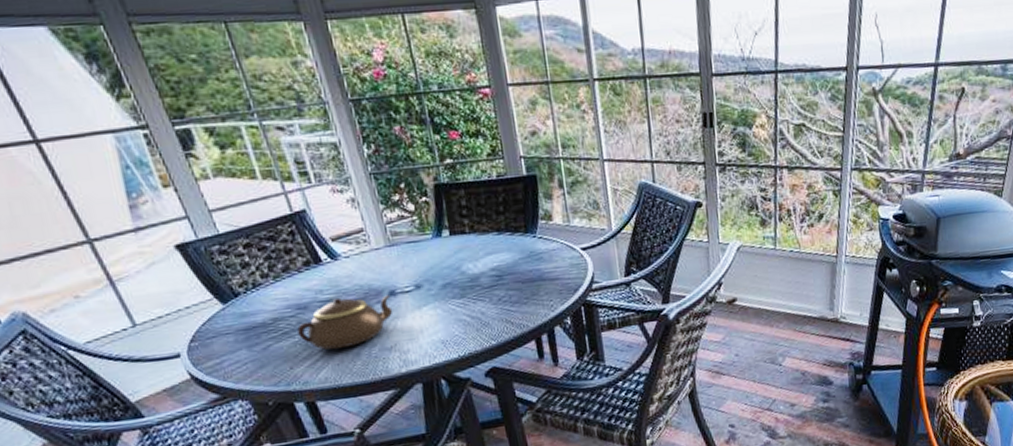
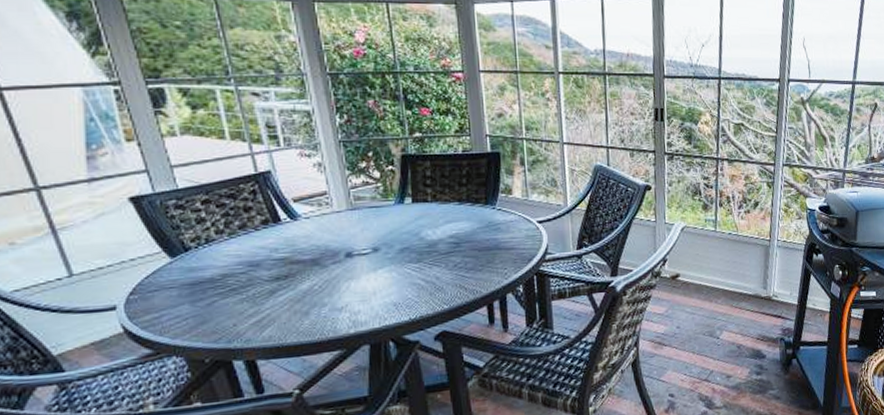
teapot: present [297,295,393,351] -> none [247,256,348,309]

